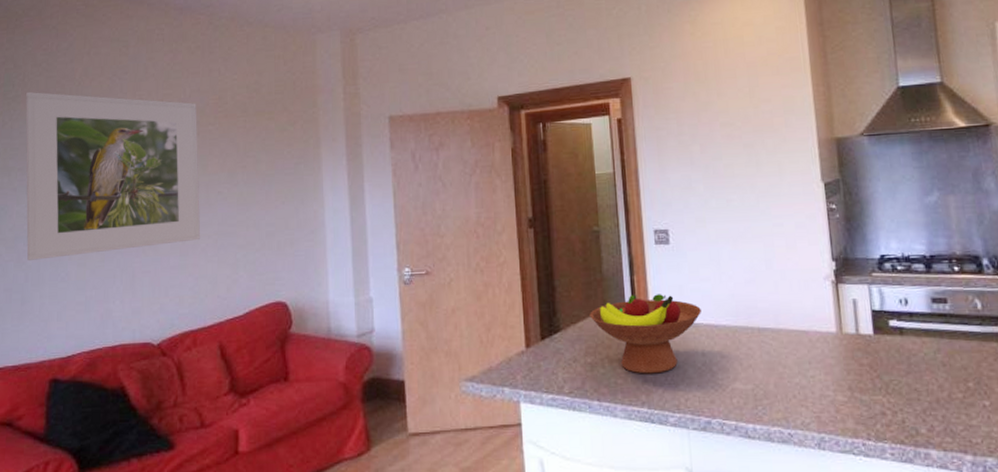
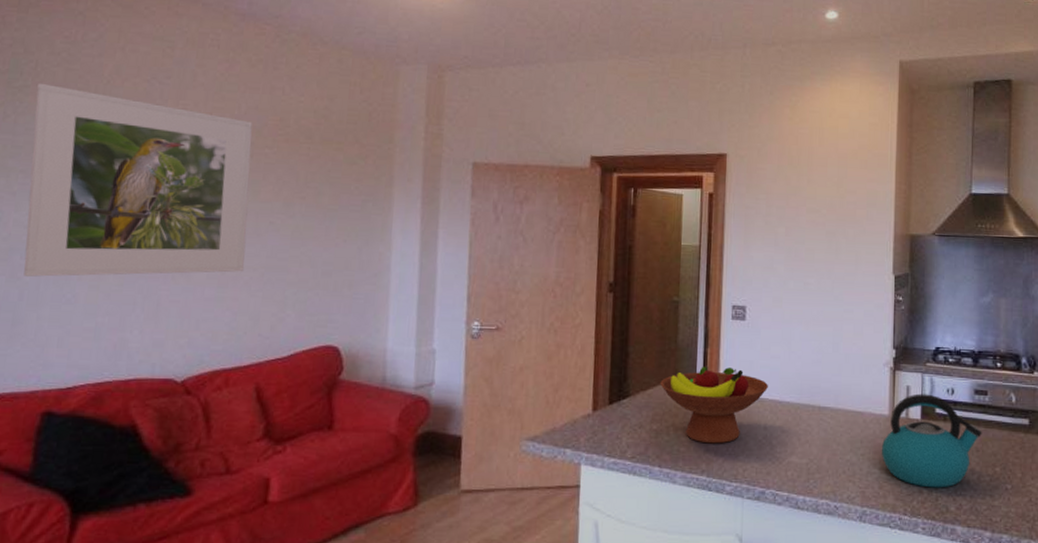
kettle: none [833,306,947,409] -> present [882,393,982,488]

